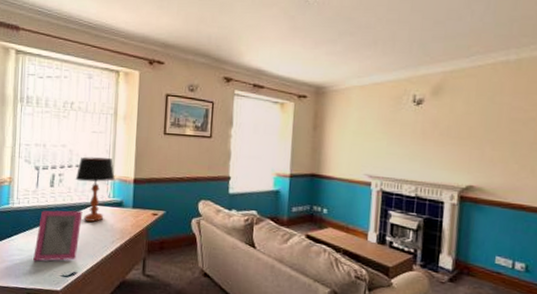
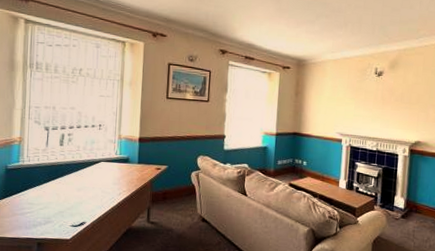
picture frame: present [33,210,83,261] -> none [43,166,91,214]
table lamp: present [75,157,115,222] -> none [84,118,122,177]

